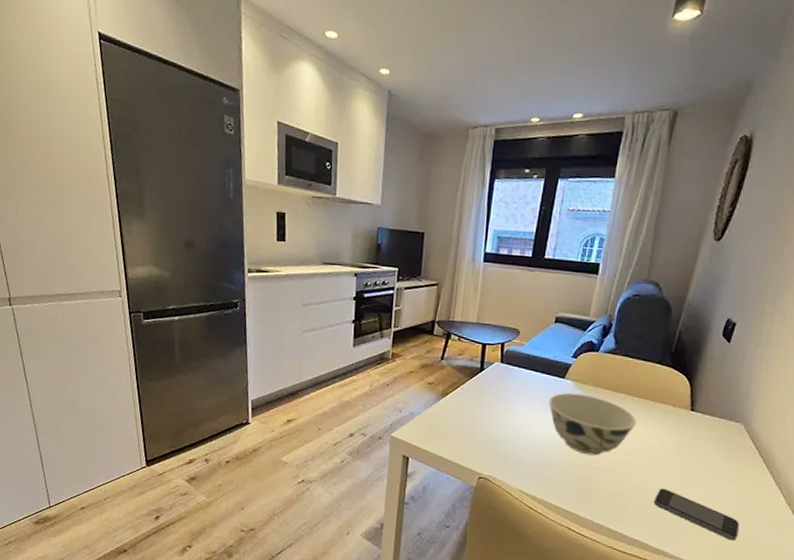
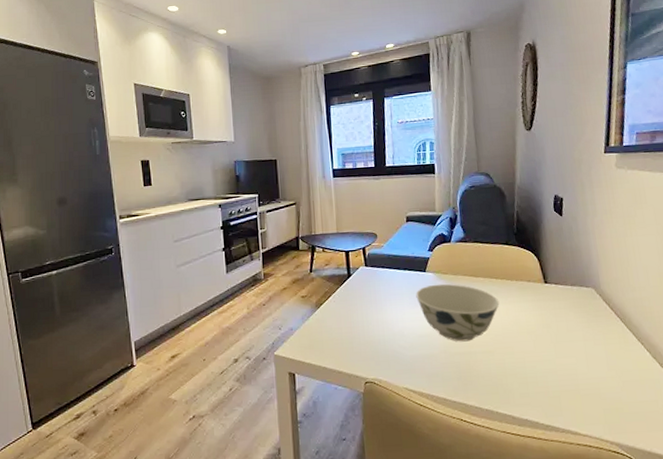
smartphone: present [654,488,739,541] -> none [533,362,619,404]

